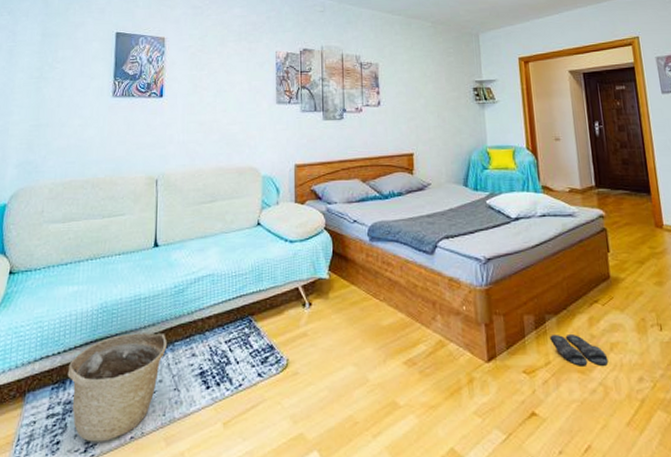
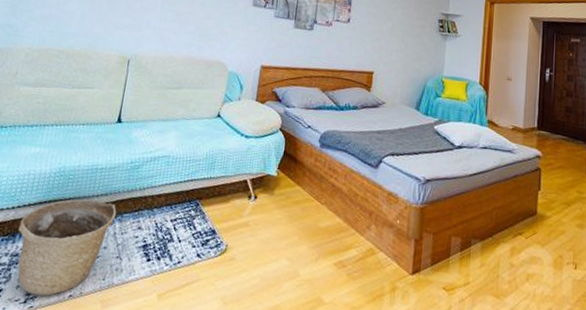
slippers: present [550,335,609,366] -> none [473,259,523,294]

